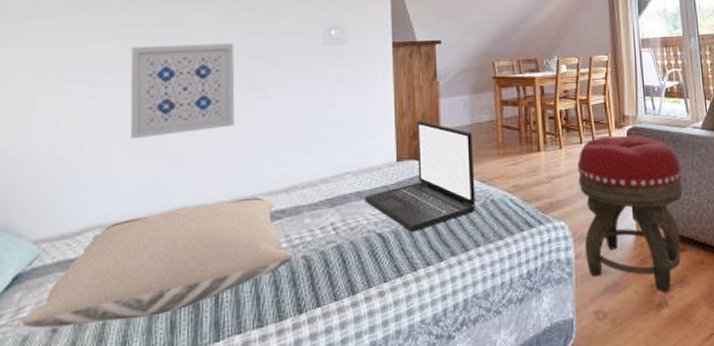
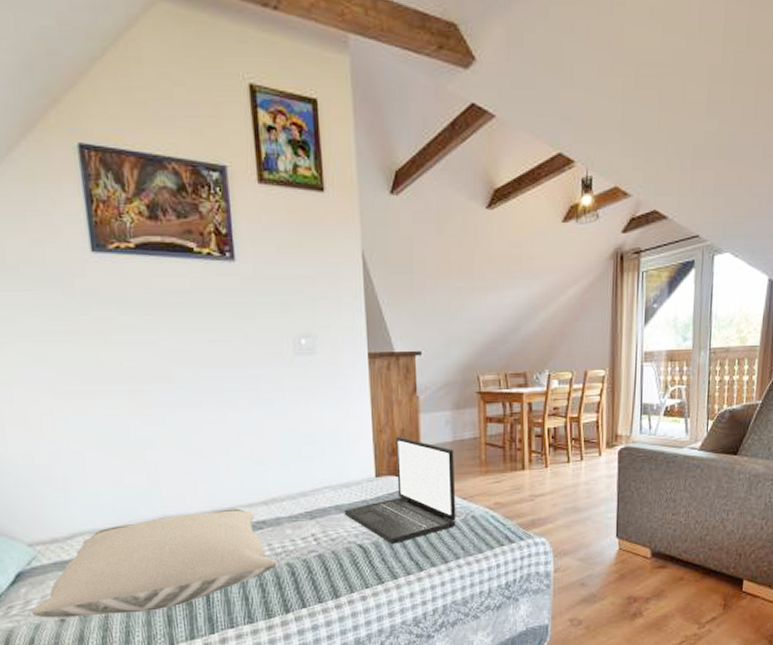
wall art: present [130,43,235,139] -> none [90,352,207,451]
footstool: present [578,134,684,293] -> none [563,454,672,605]

